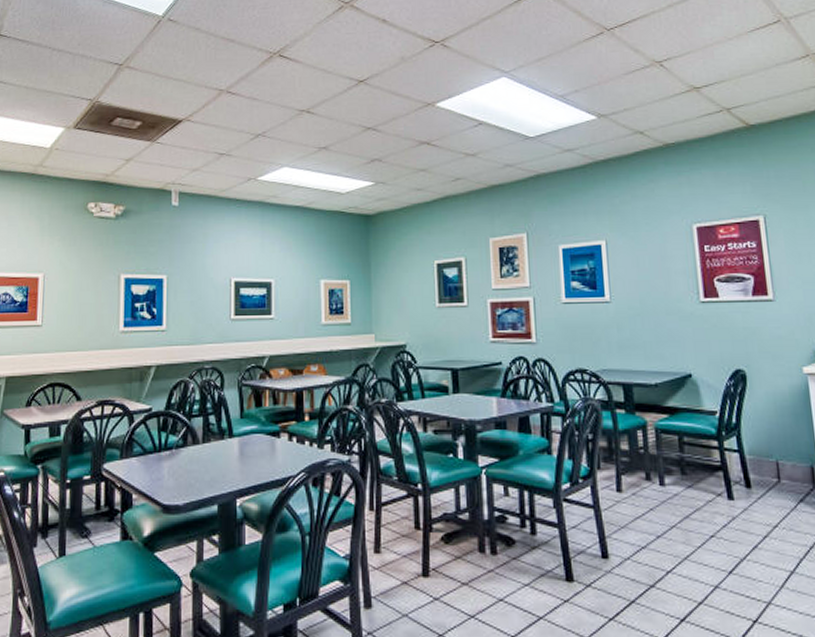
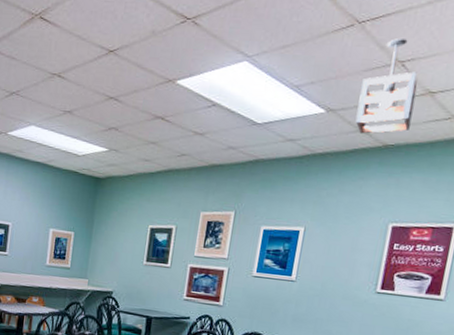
pendant light: none [626,41,685,136] -> present [355,39,418,134]

